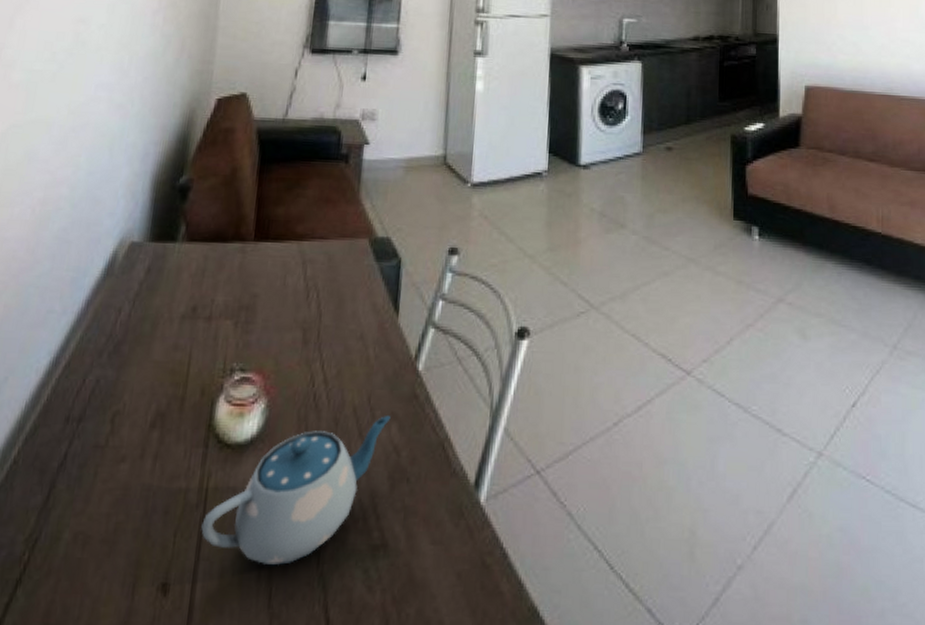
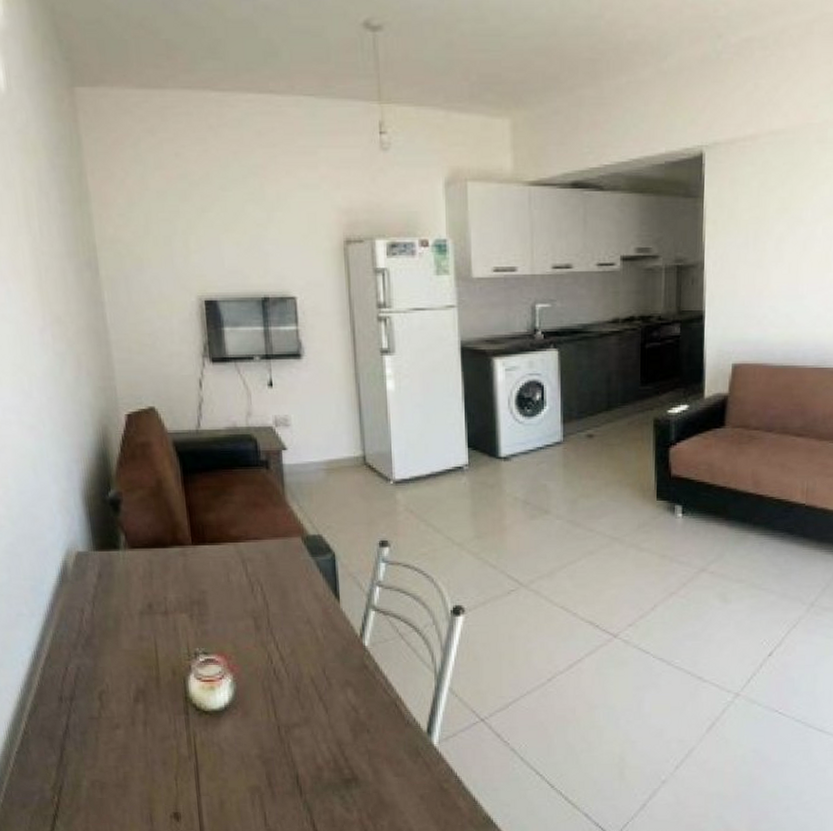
teapot: present [201,416,391,566] -> none [196,683,346,797]

